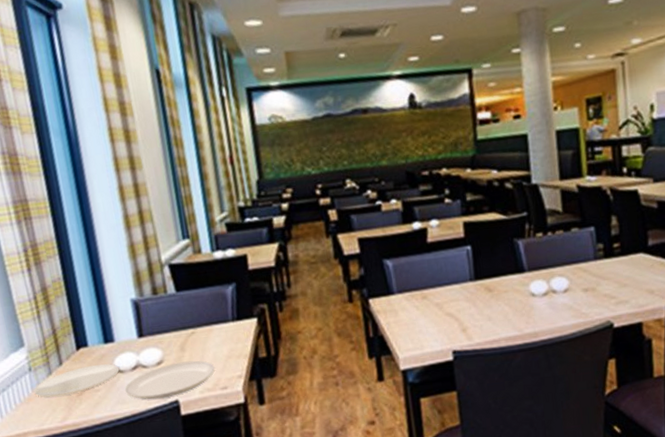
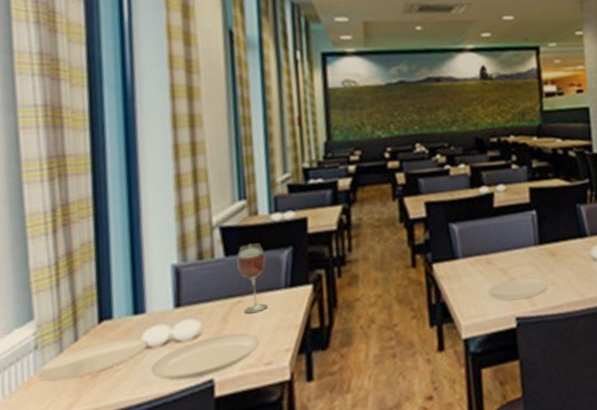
wineglass: none [187,279,218,344] -> present [237,243,267,314]
plate: none [424,312,485,335] -> present [488,277,548,301]

